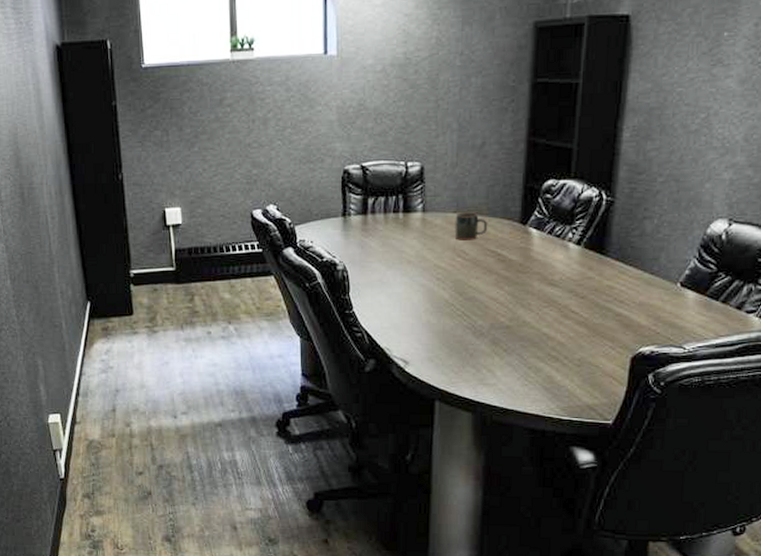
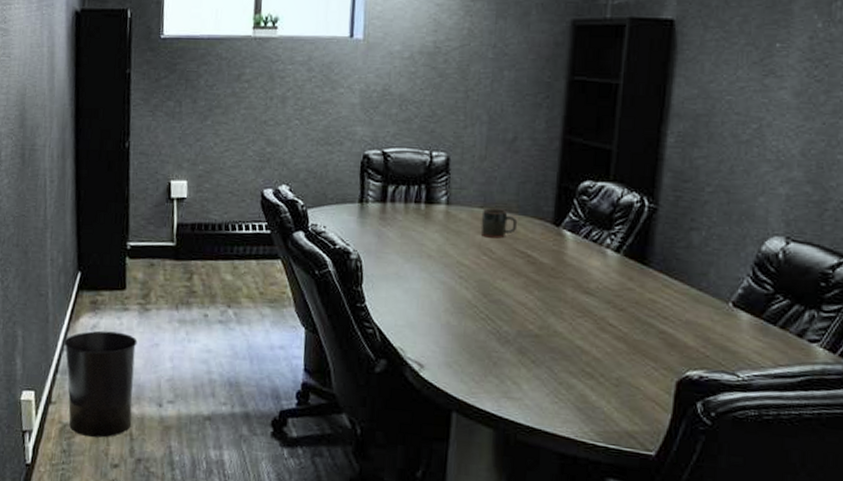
waste bin: none [82,354,151,450] -> present [64,330,137,438]

